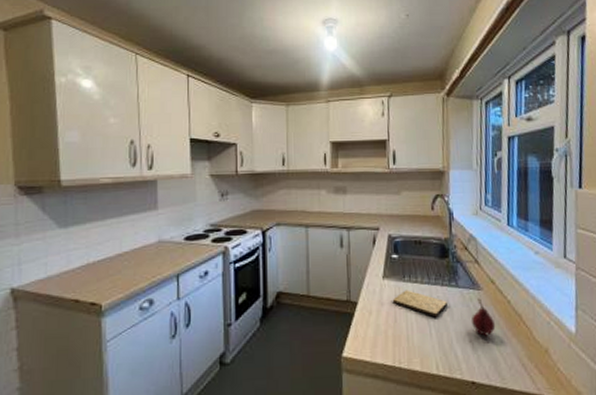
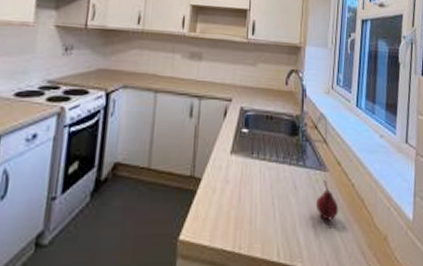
cutting board: present [392,290,447,318] -> none [238,167,293,199]

